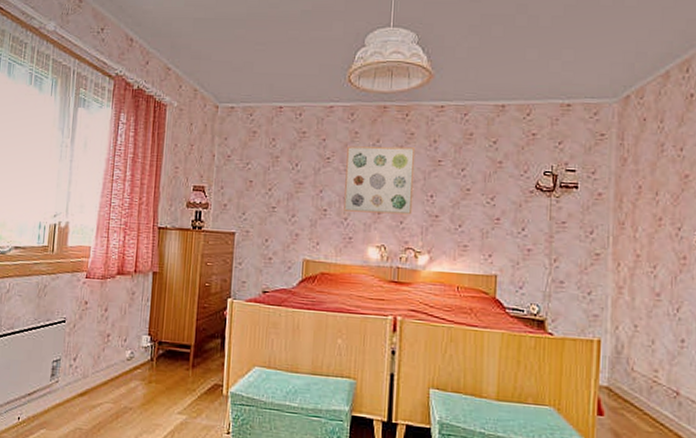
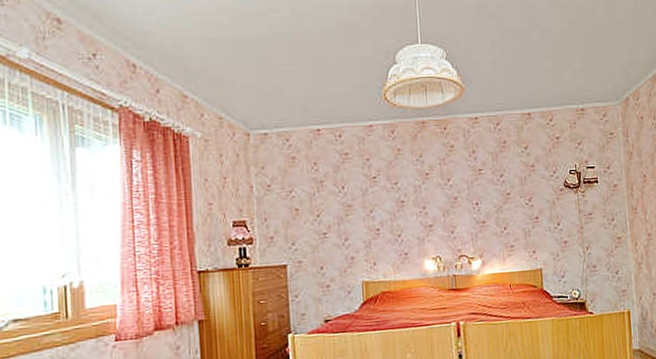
wall art: present [344,146,416,215] -> none [392,159,461,228]

